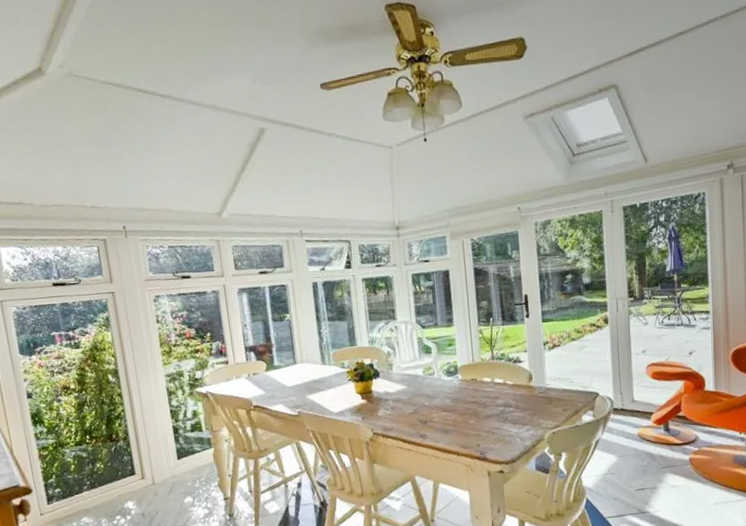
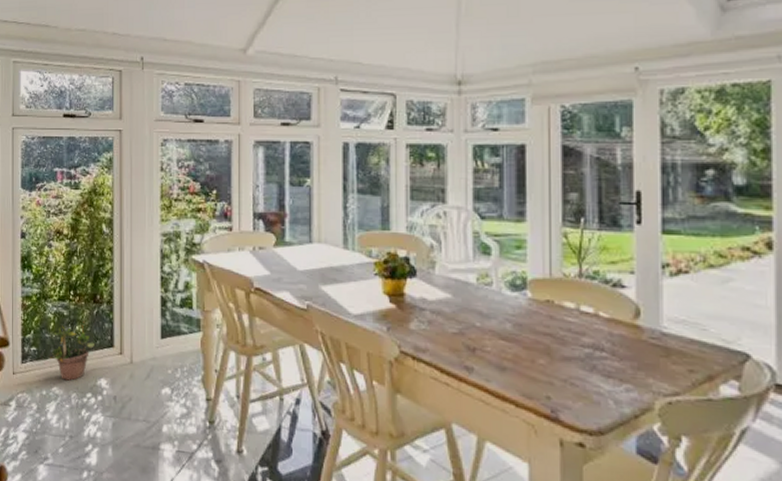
potted plant: none [74,459,118,510] -> present [49,322,96,381]

